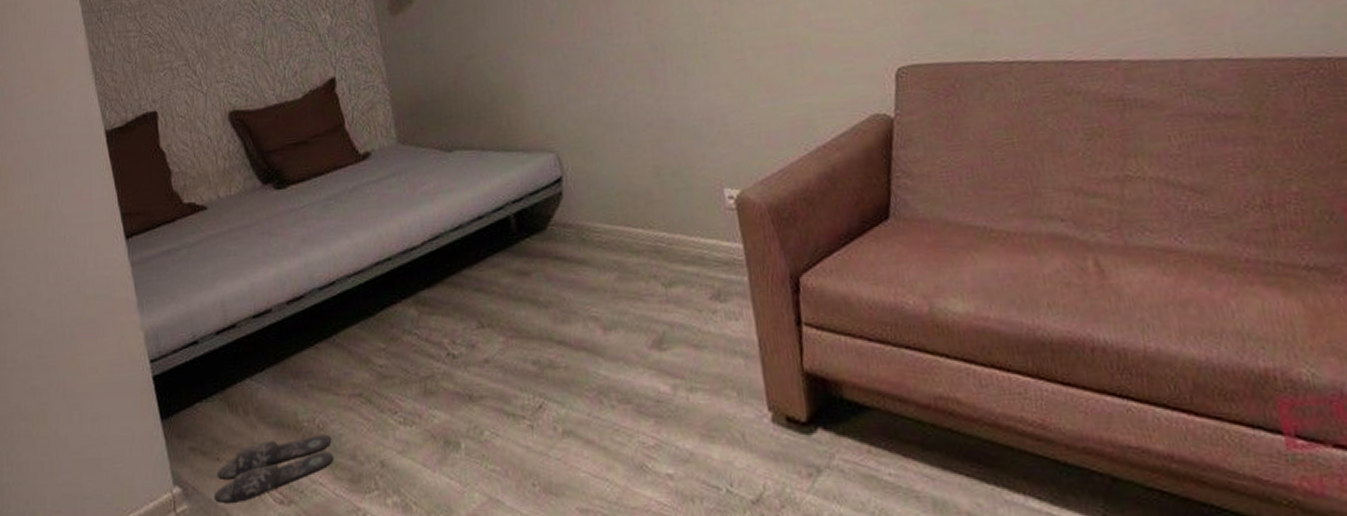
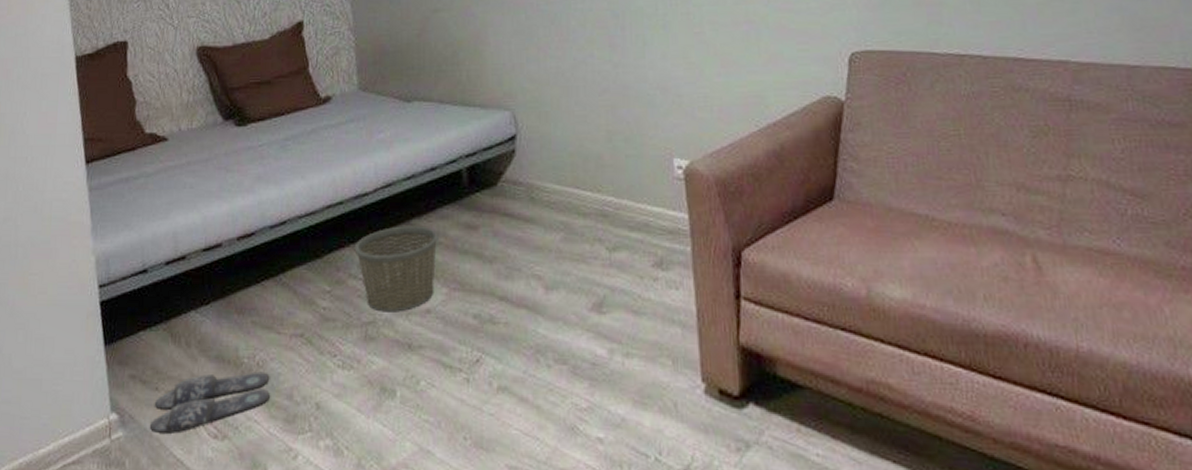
basket: none [406,276,491,366] -> present [354,226,438,312]

